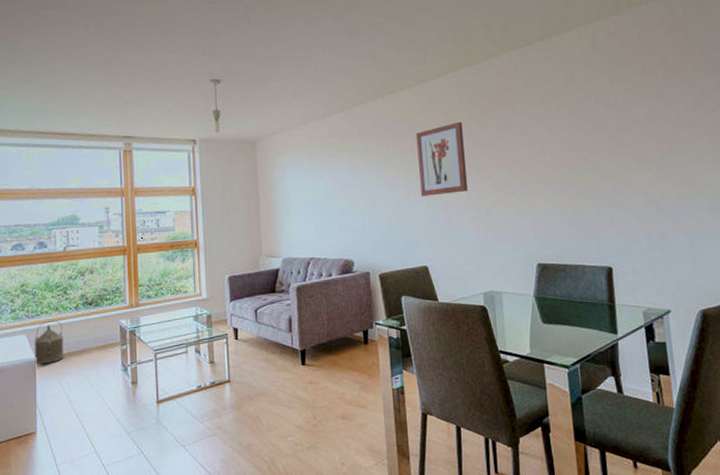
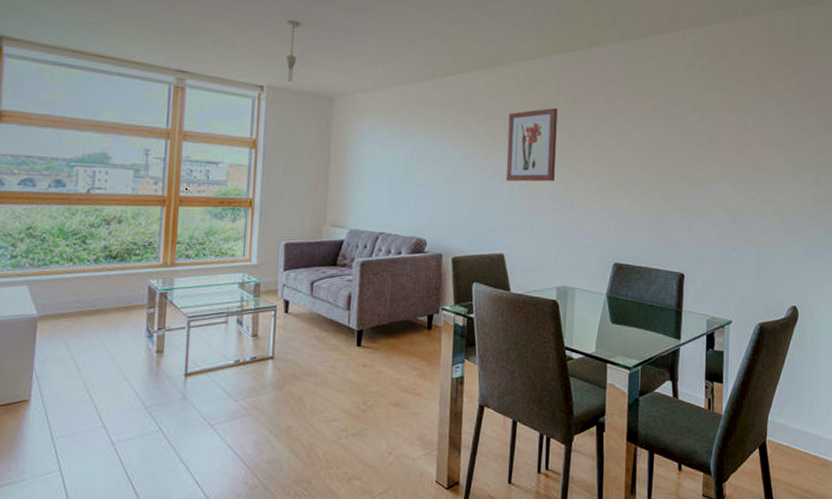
watering can: present [34,320,64,365] -> none [36,271,76,322]

